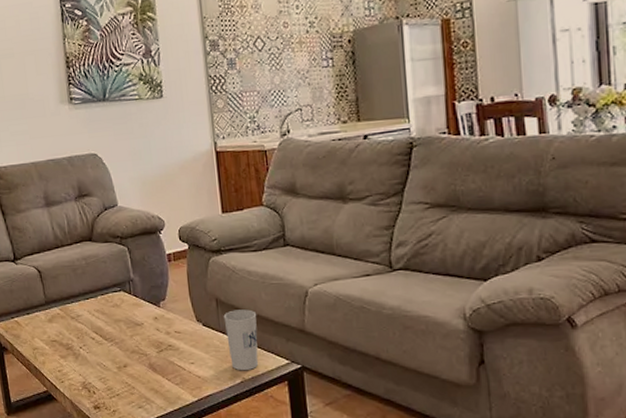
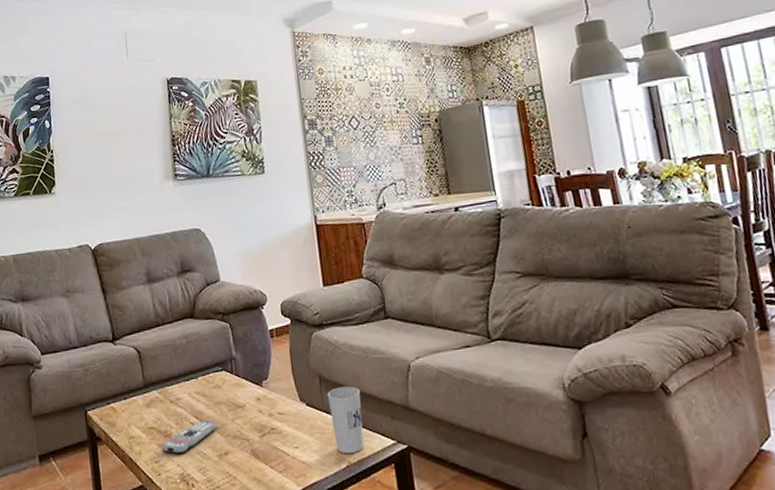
remote control: none [63,335,116,364] -> present [161,420,217,454]

